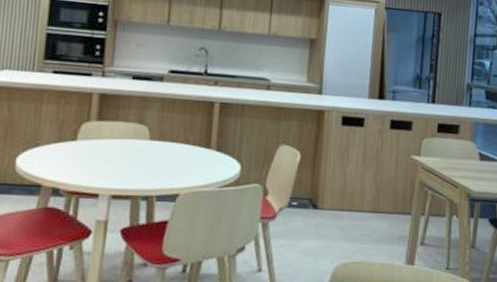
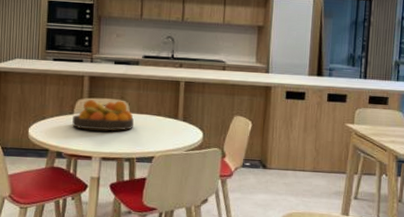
fruit bowl: none [74,123,155,162] -> present [72,100,134,131]

